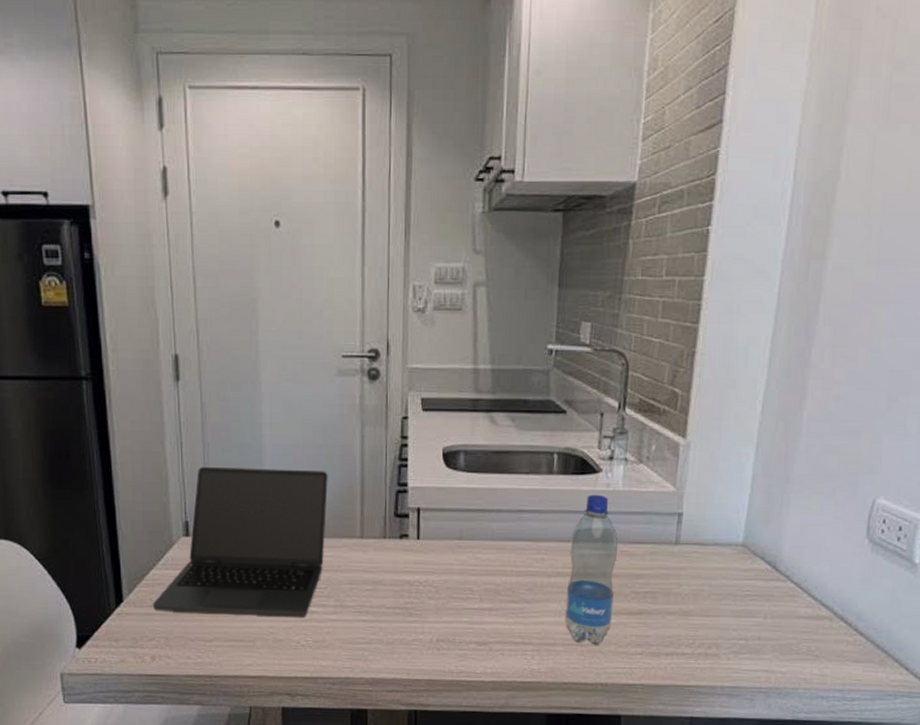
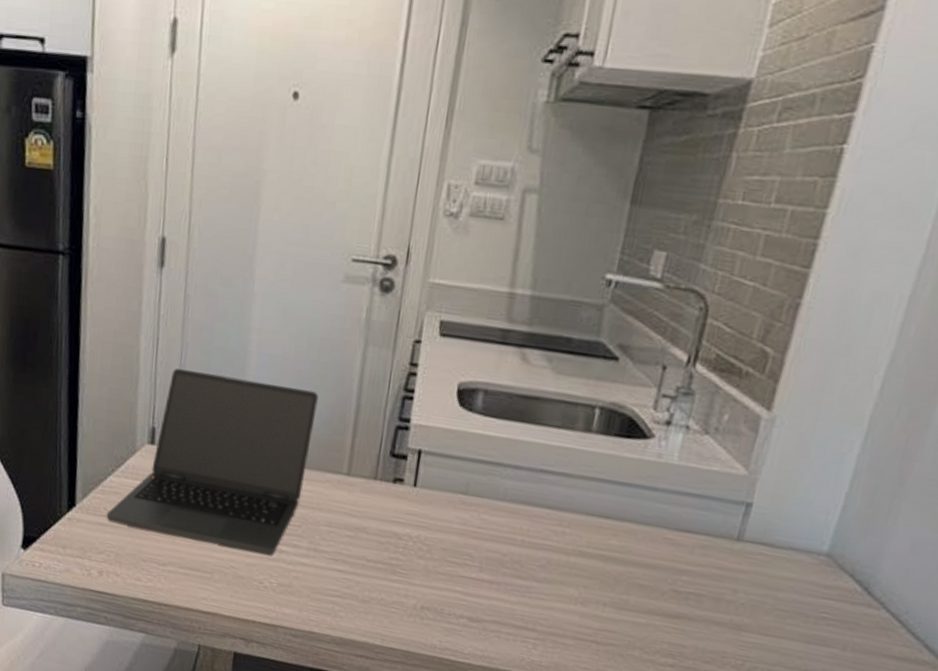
bottle: present [565,494,618,646] -> none [580,463,663,647]

